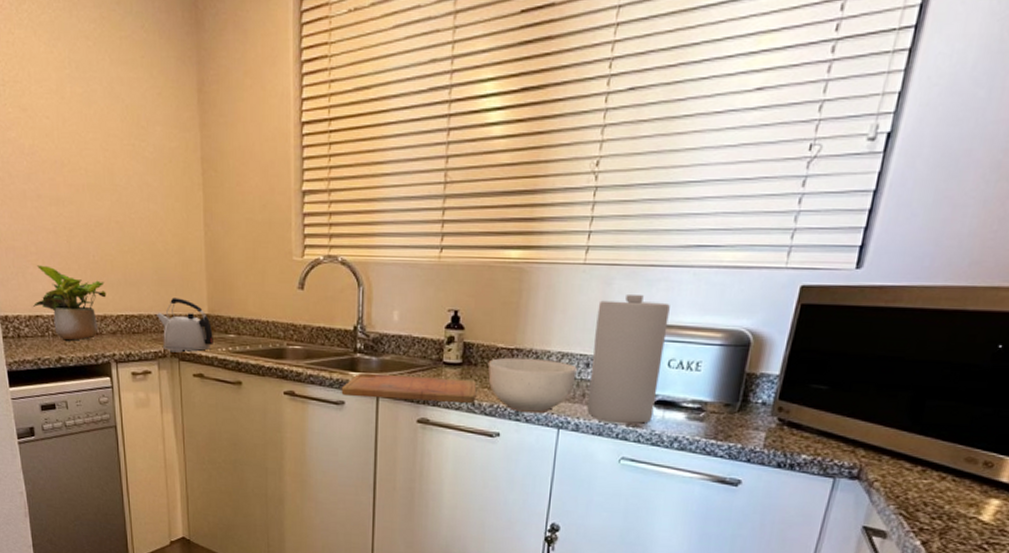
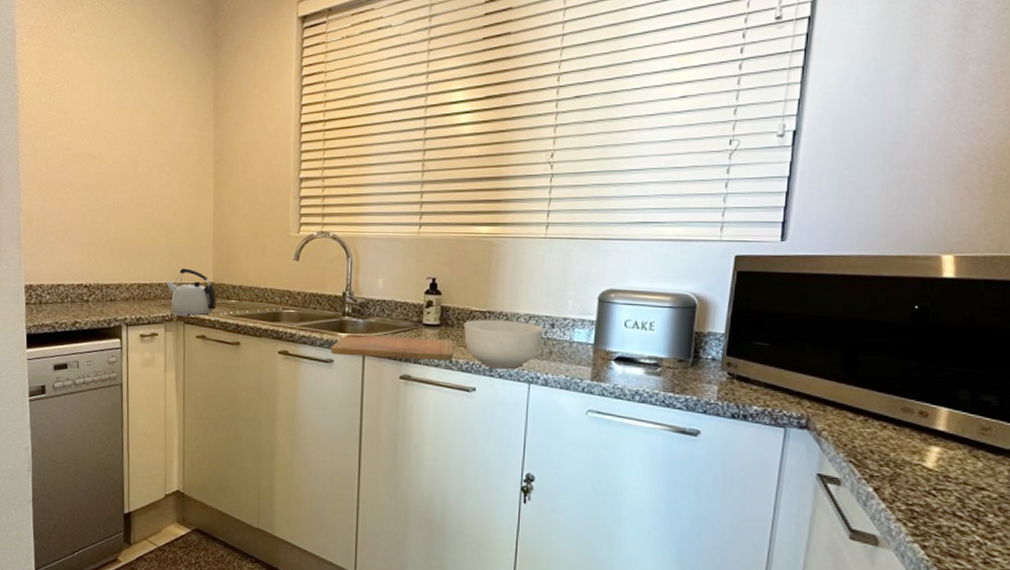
potted plant: present [32,265,107,341] -> none [55,241,123,307]
paper towel holder: present [587,295,670,425] -> none [554,264,622,379]

